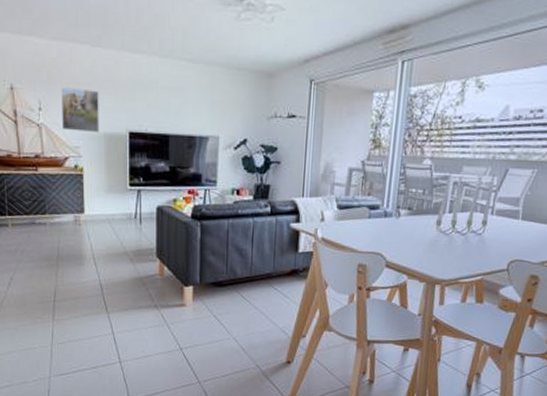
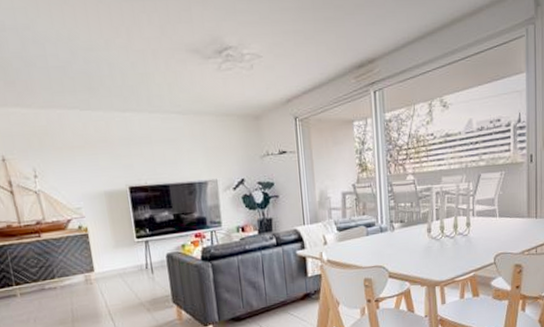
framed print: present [61,86,100,133] -> none [54,151,100,194]

